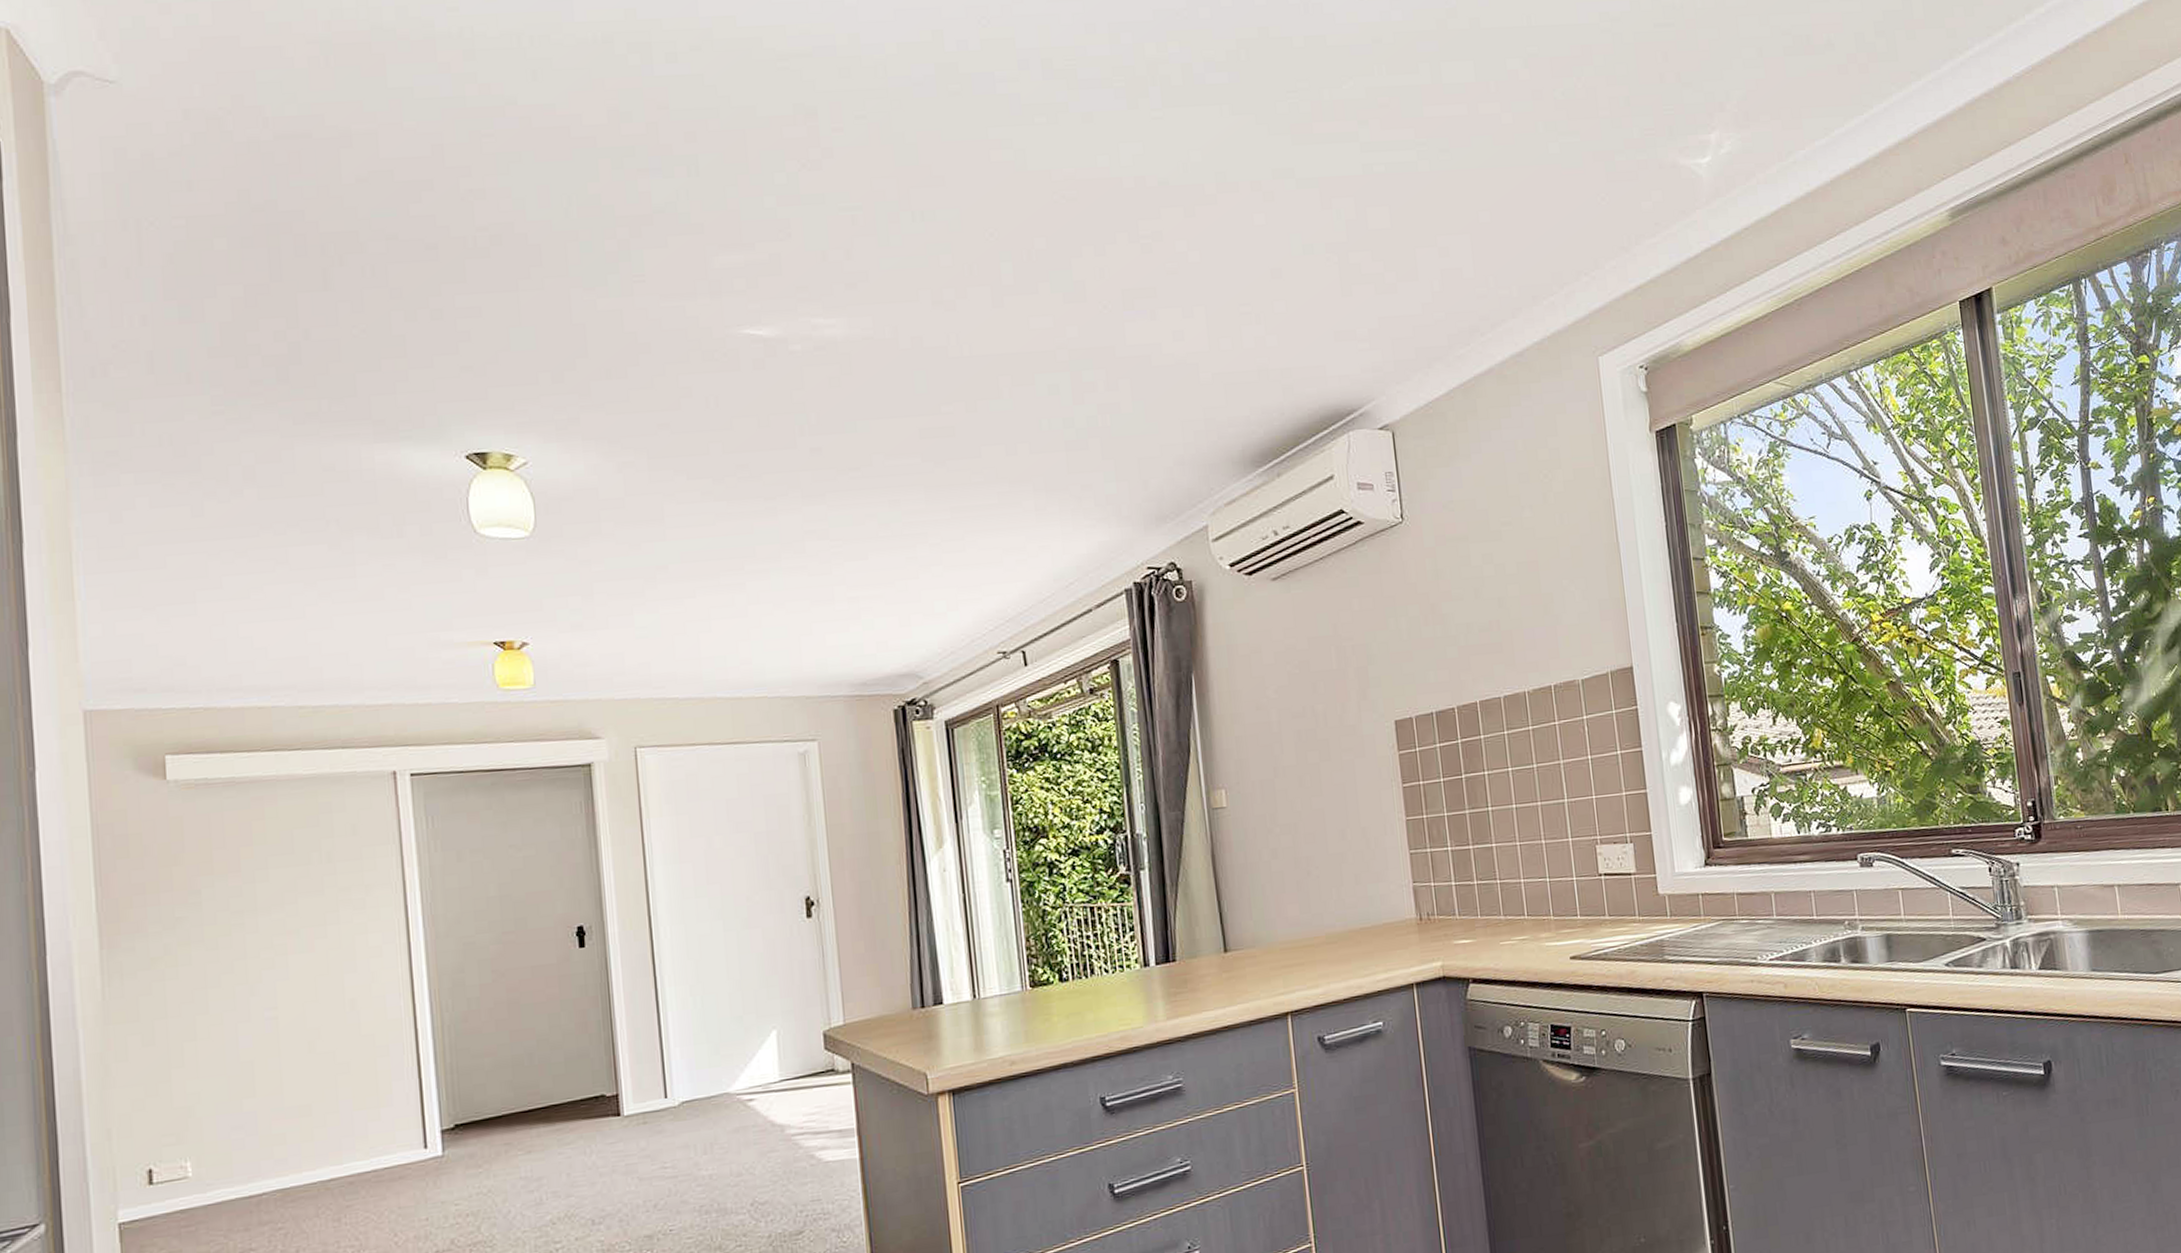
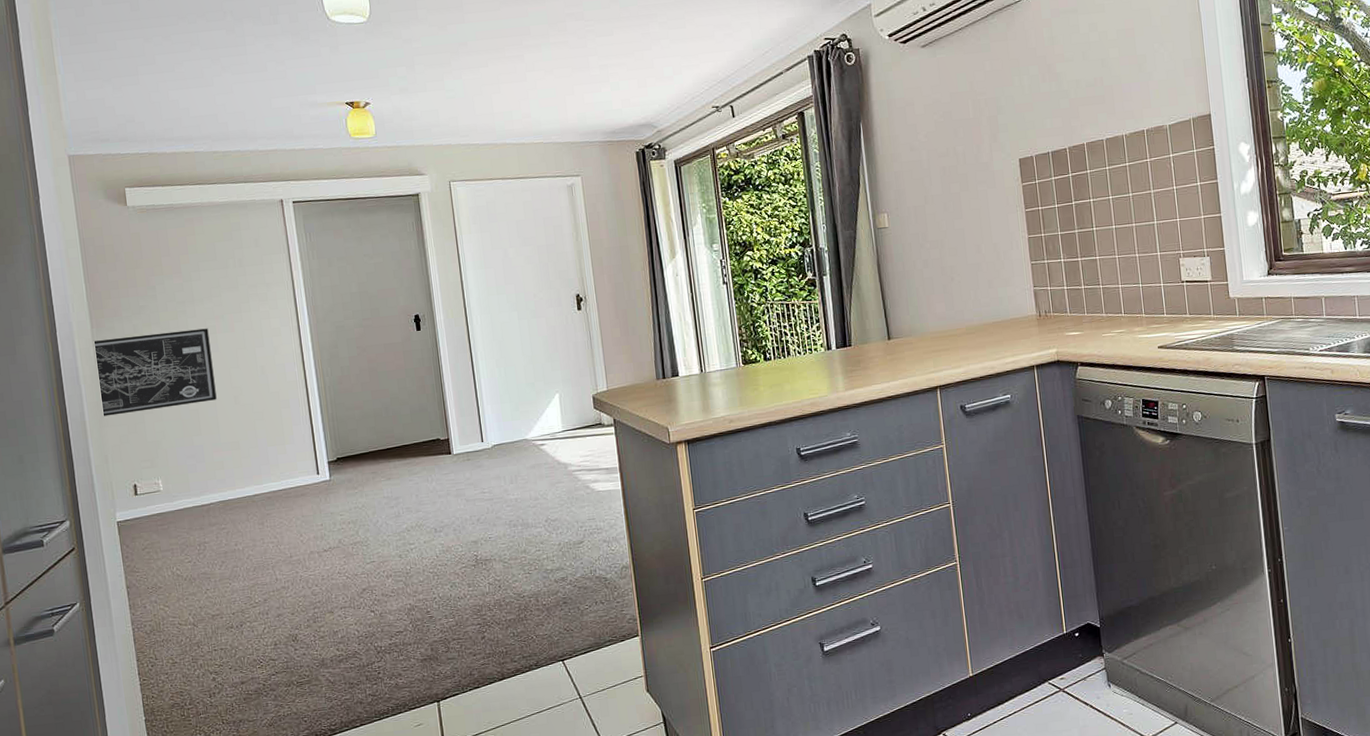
wall art: none [103,947,282,1073] -> present [95,328,217,416]

